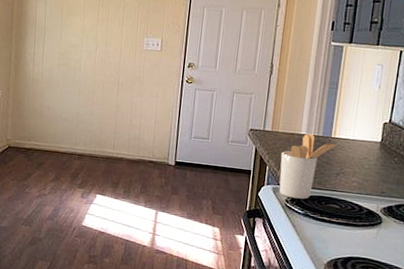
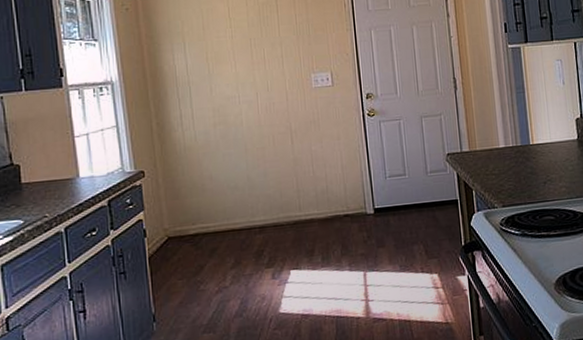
utensil holder: present [279,133,339,200] -> none [484,145,539,220]

